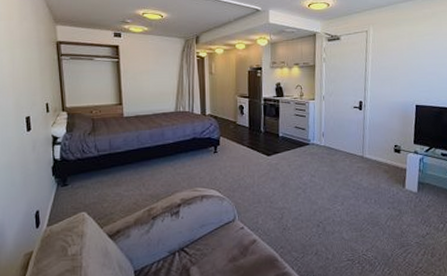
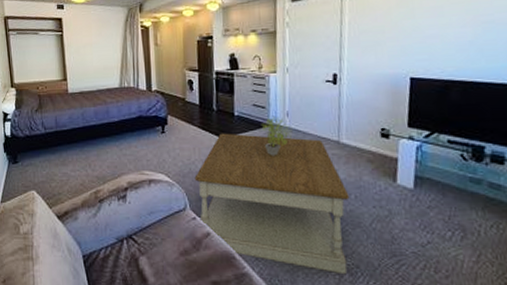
coffee table: none [243,151,371,266] -> present [194,133,350,275]
potted plant: none [300,136,327,171] -> present [260,115,293,156]

